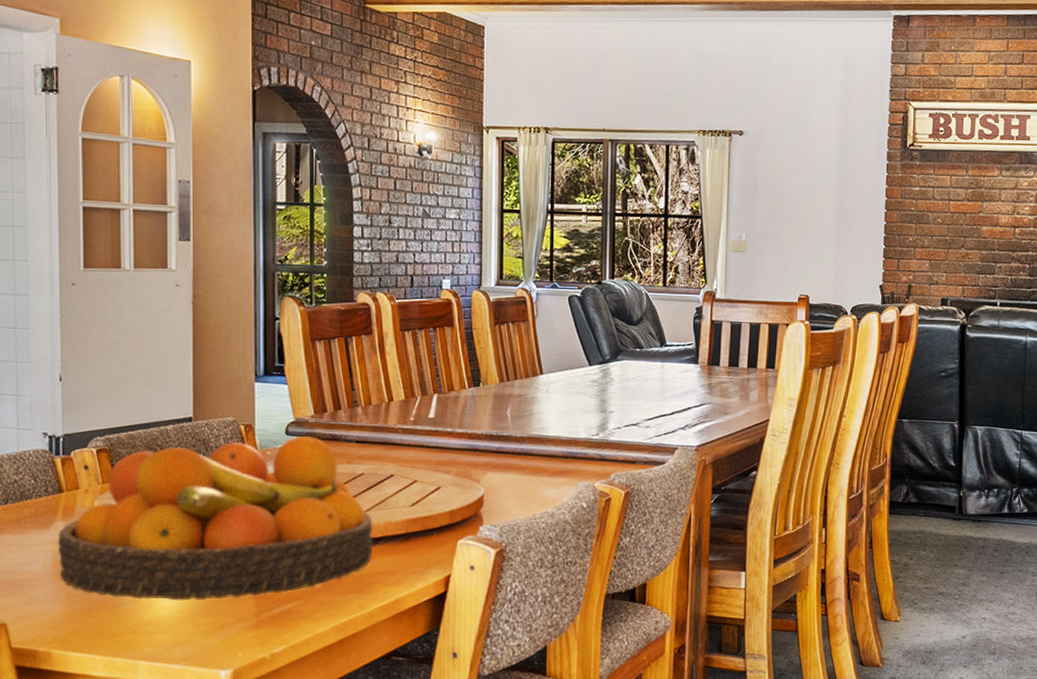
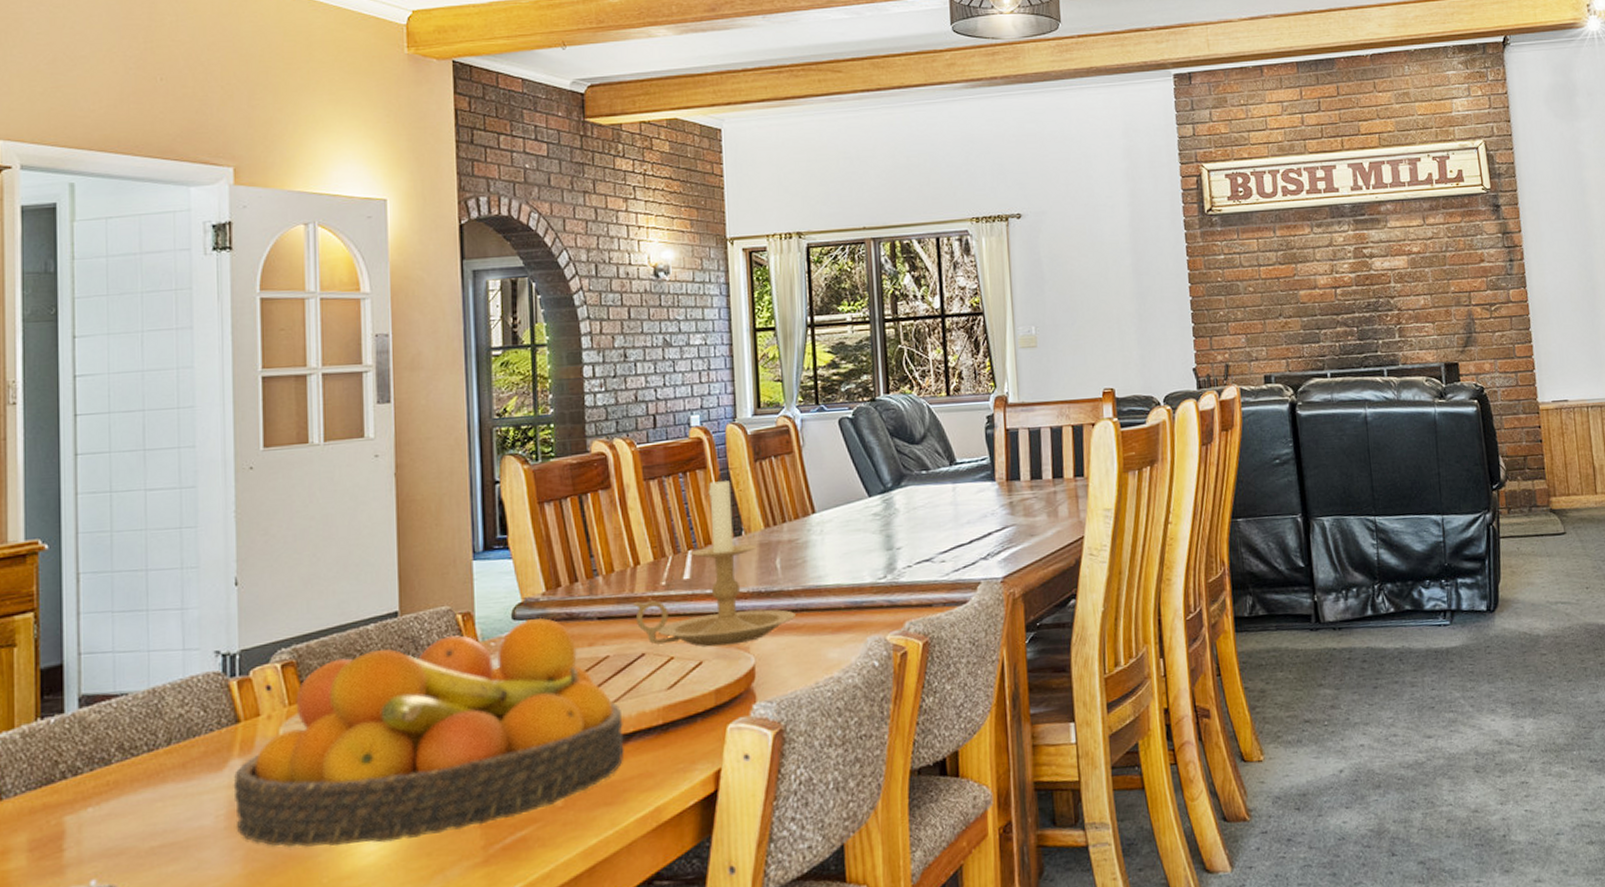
candle holder: none [386,332,520,476] -> present [633,474,796,647]

